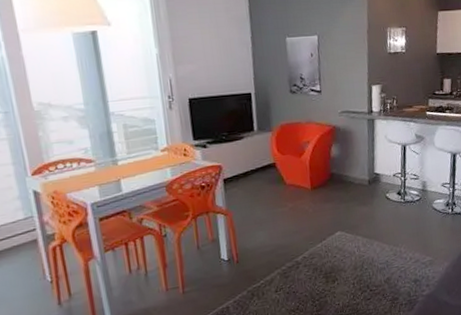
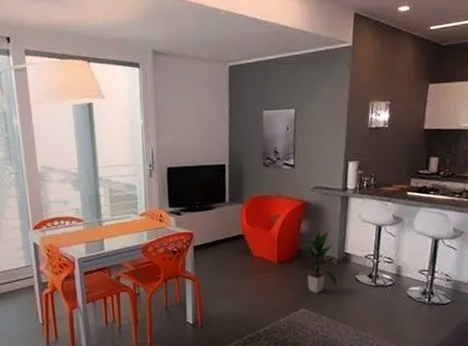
indoor plant: none [325,153,370,215] -> present [292,231,339,293]

